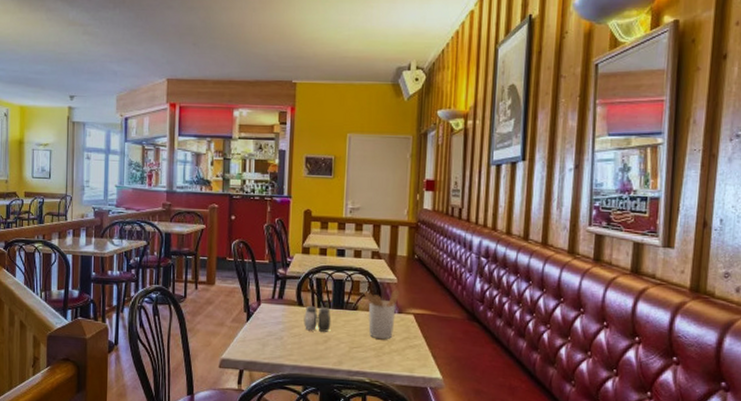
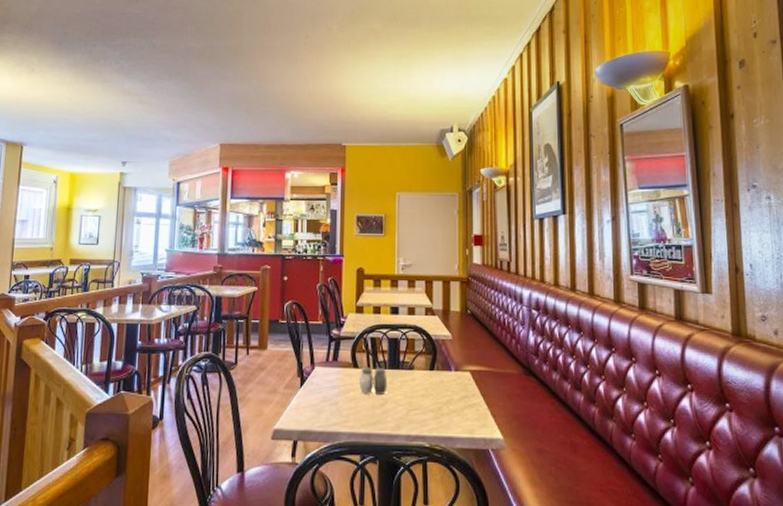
utensil holder: present [363,289,400,340] -> none [419,346,455,400]

